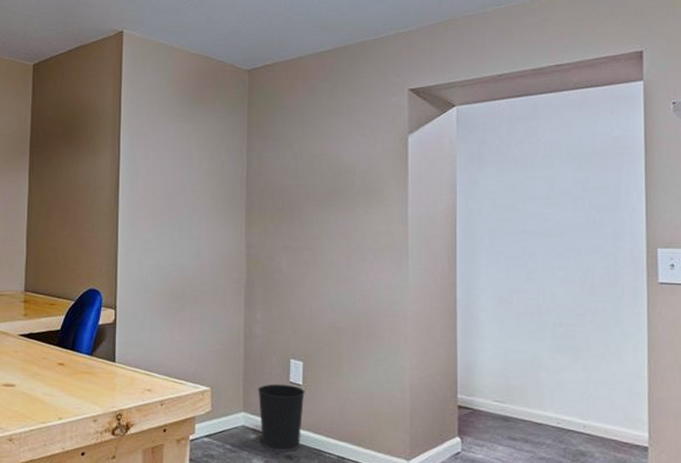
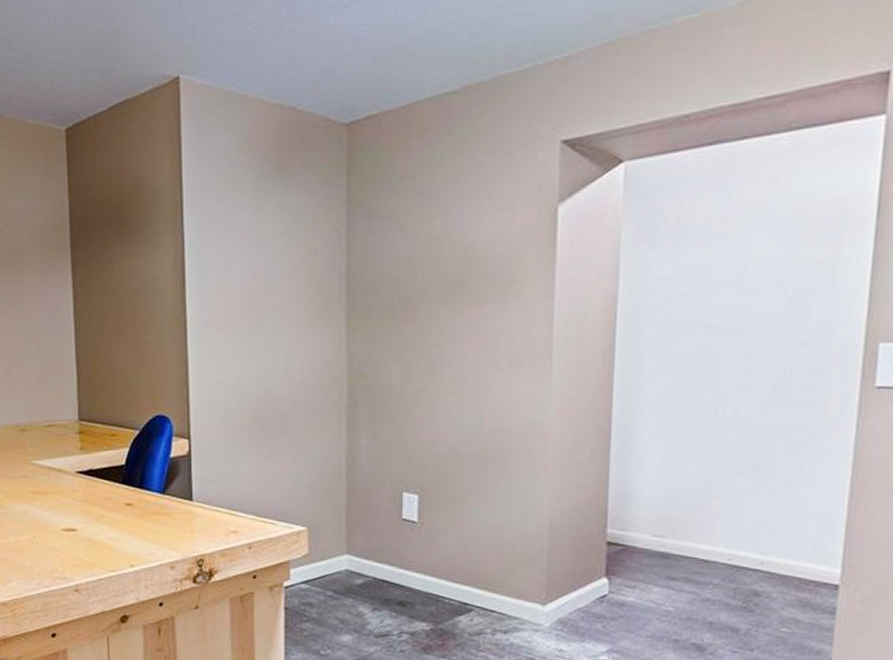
wastebasket: present [258,383,305,452] -> none [364,521,421,598]

